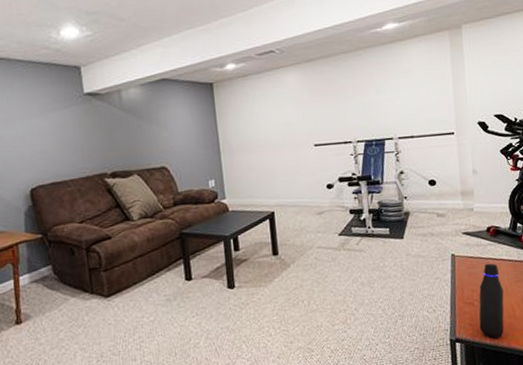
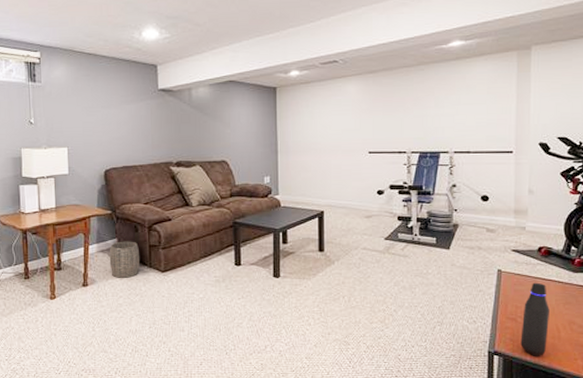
woven basket: none [43,266,80,310] -> present [109,241,140,278]

